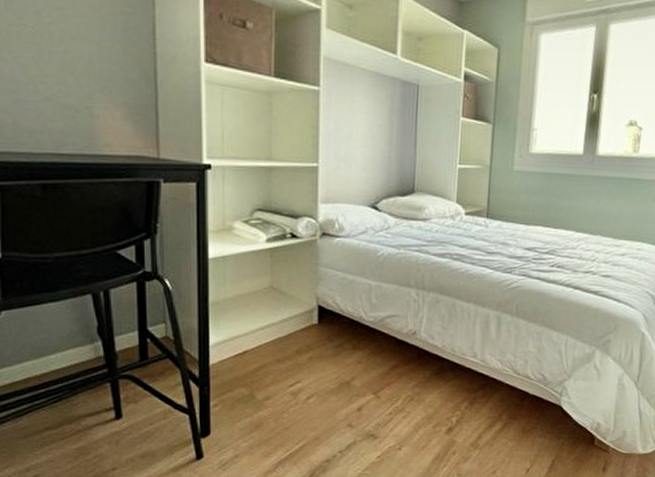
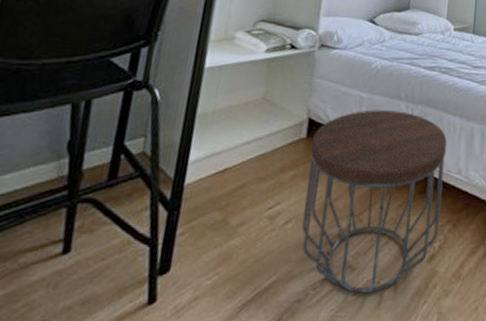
side table: none [323,297,461,457] -> present [302,110,447,294]

